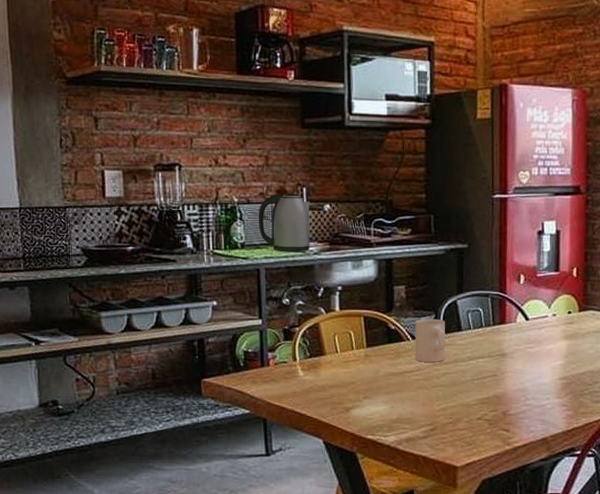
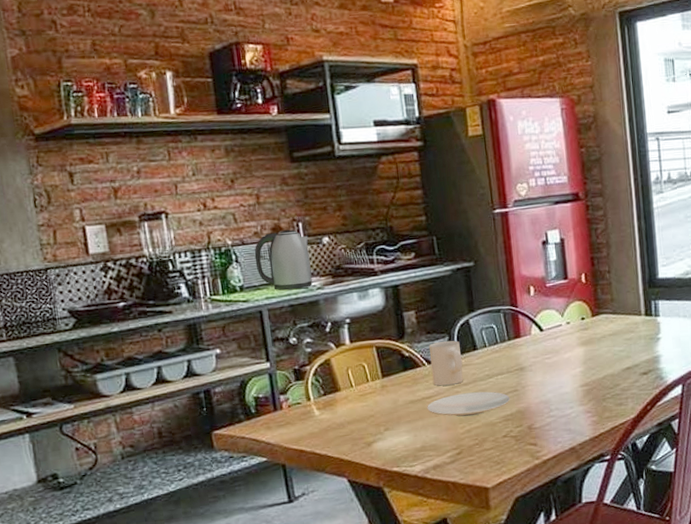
plate: none [407,372,488,394] -> present [427,391,510,417]

